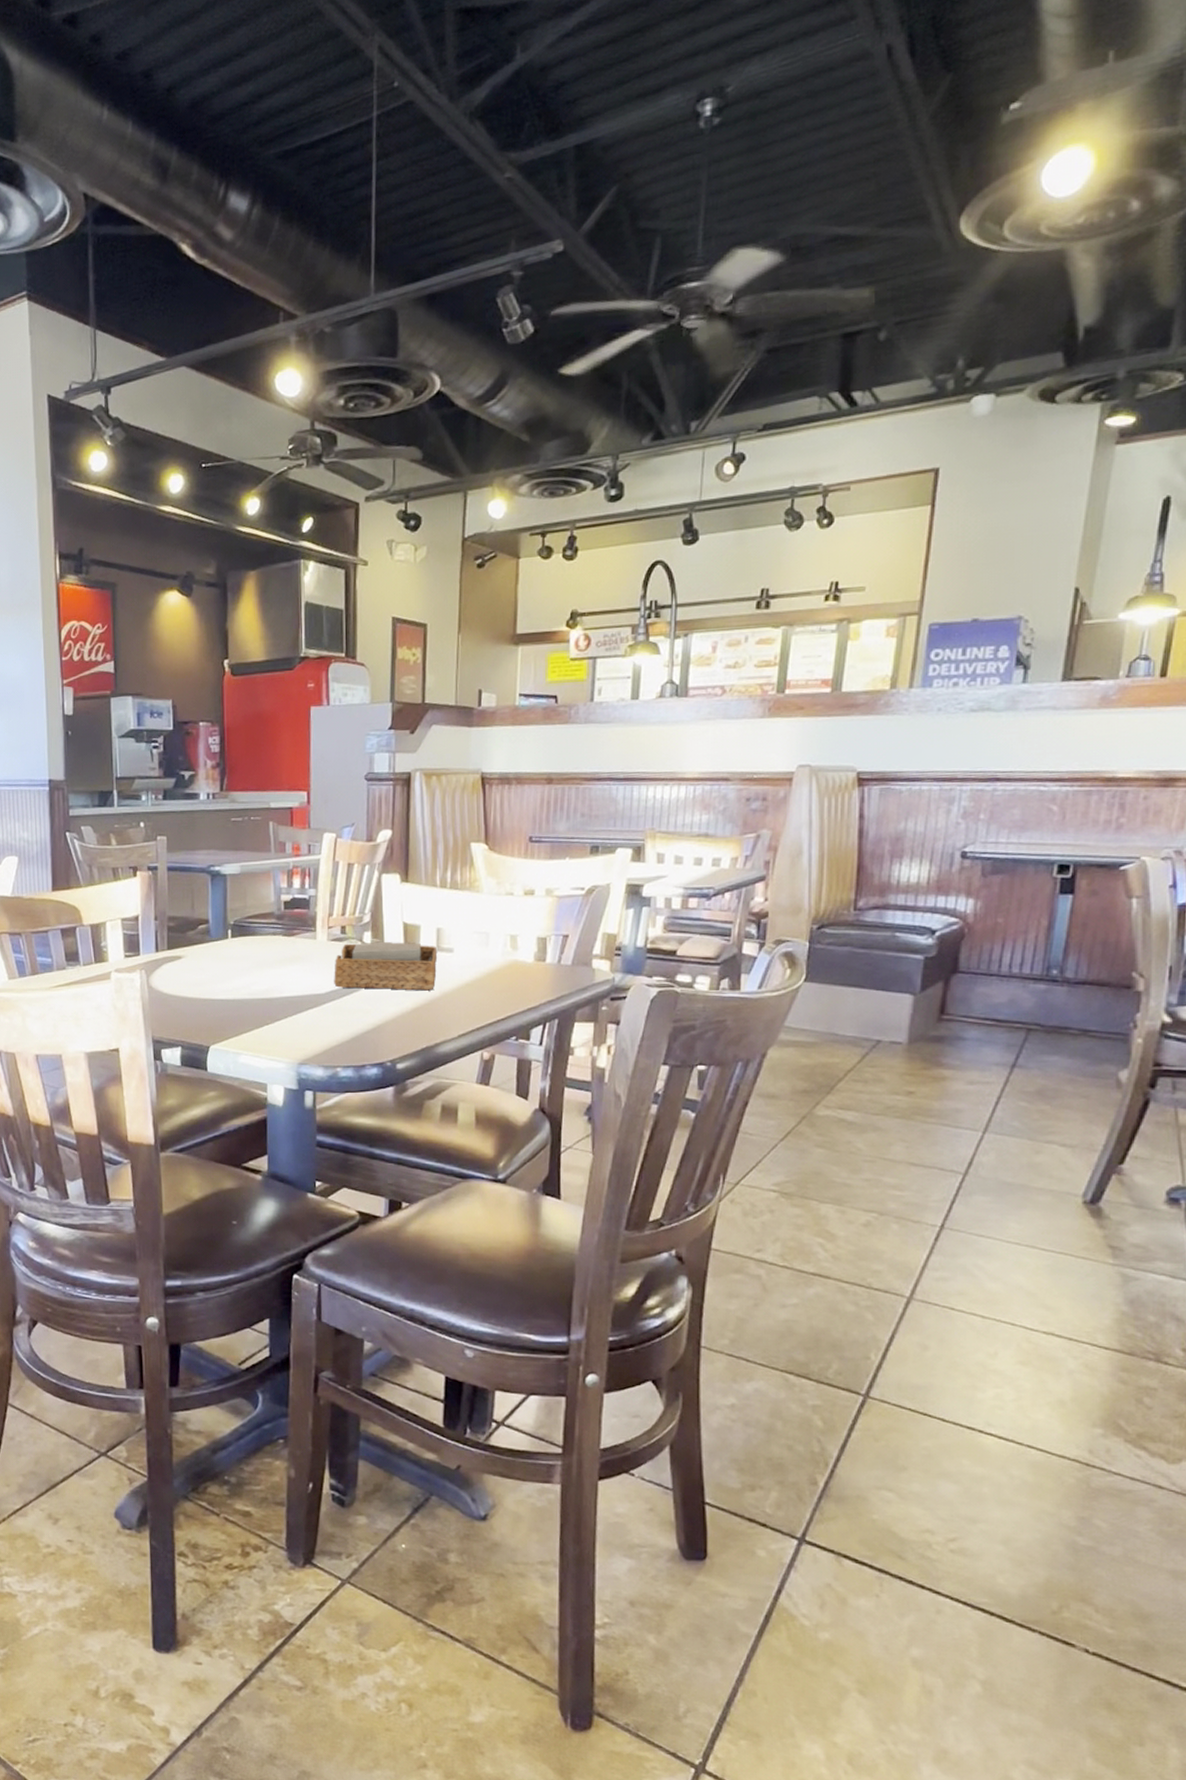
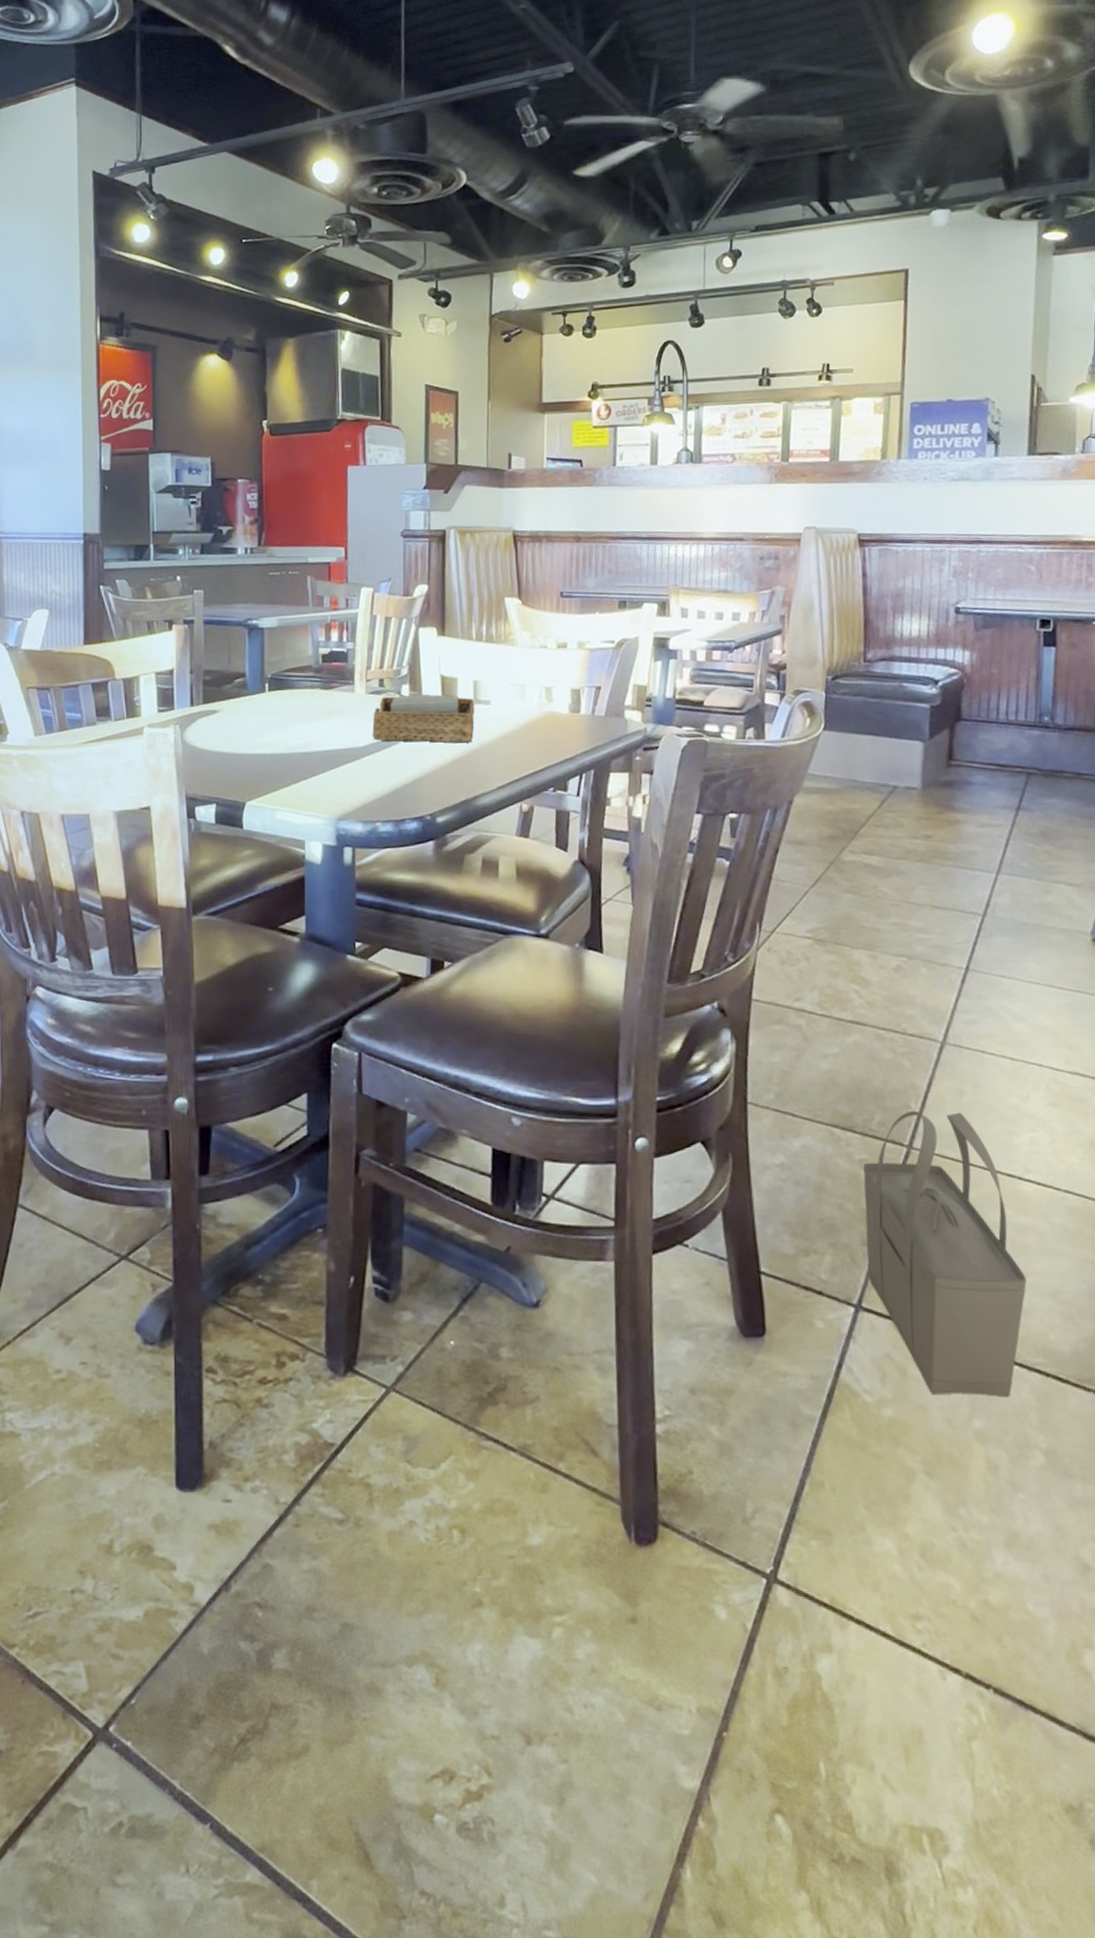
shopping bag: none [814,1362,978,1632] -> present [863,1110,1027,1398]

